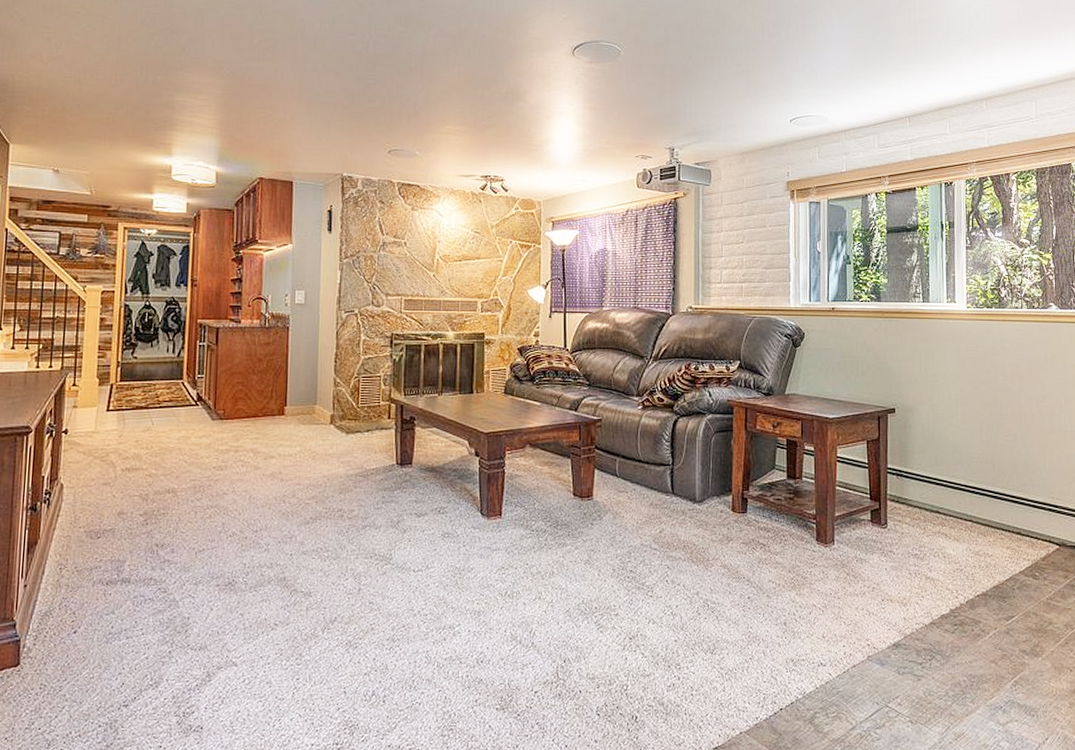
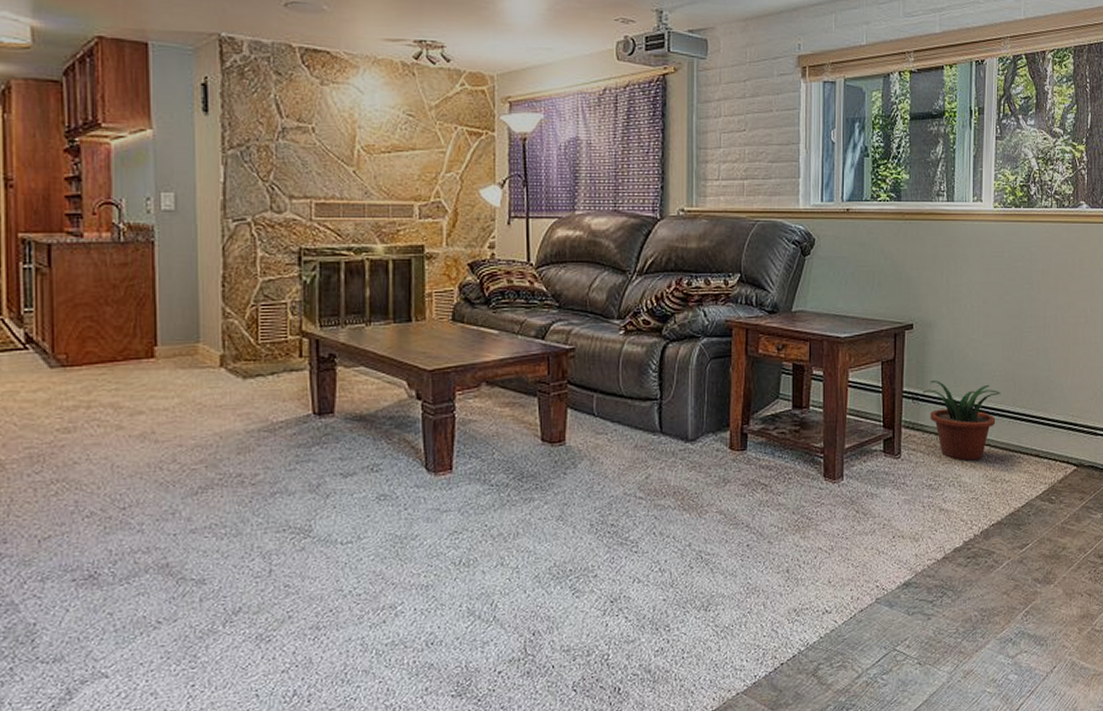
potted plant: none [905,460,981,535] -> present [922,381,1001,461]

